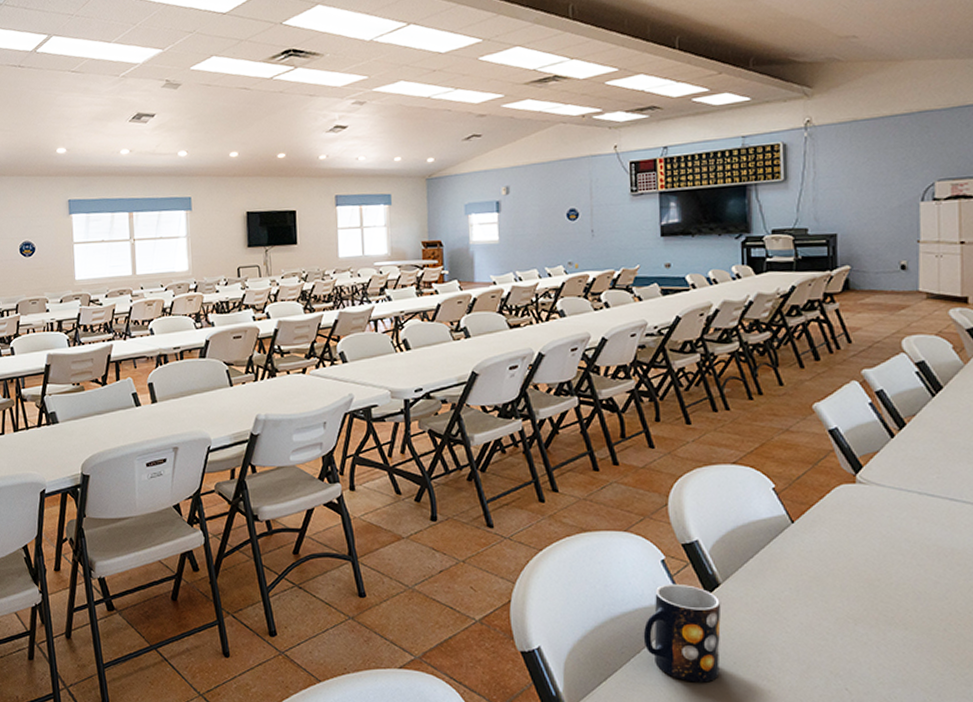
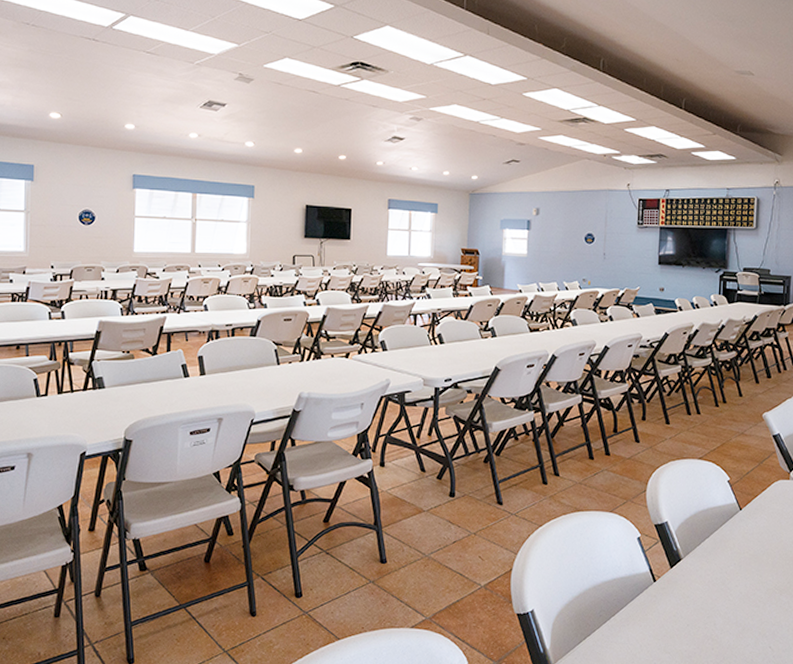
mug: present [643,583,721,683] -> none [618,557,681,642]

